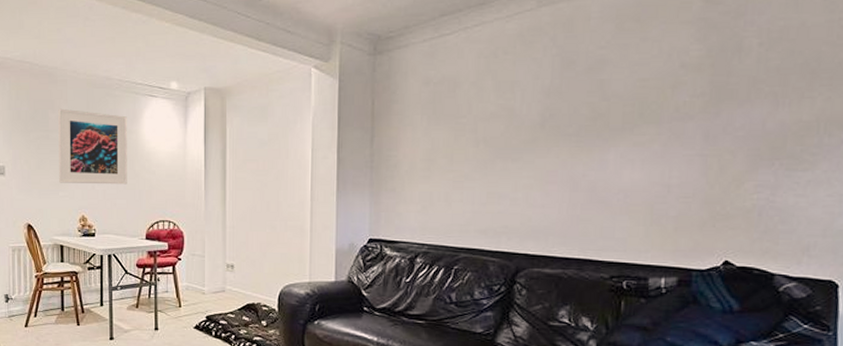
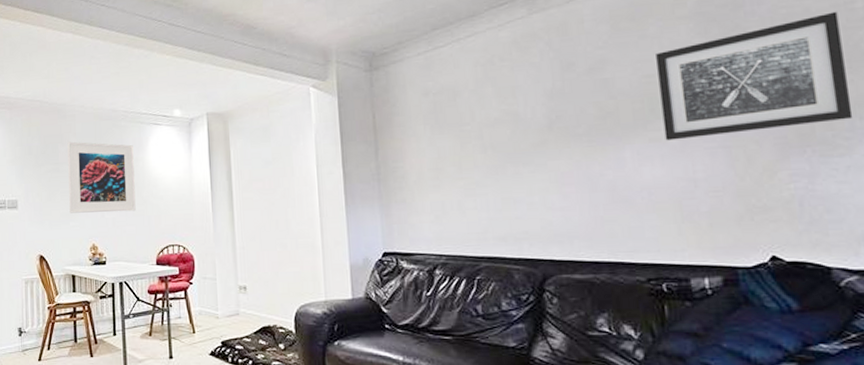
wall art: none [648,27,831,146] -> present [656,11,853,141]

